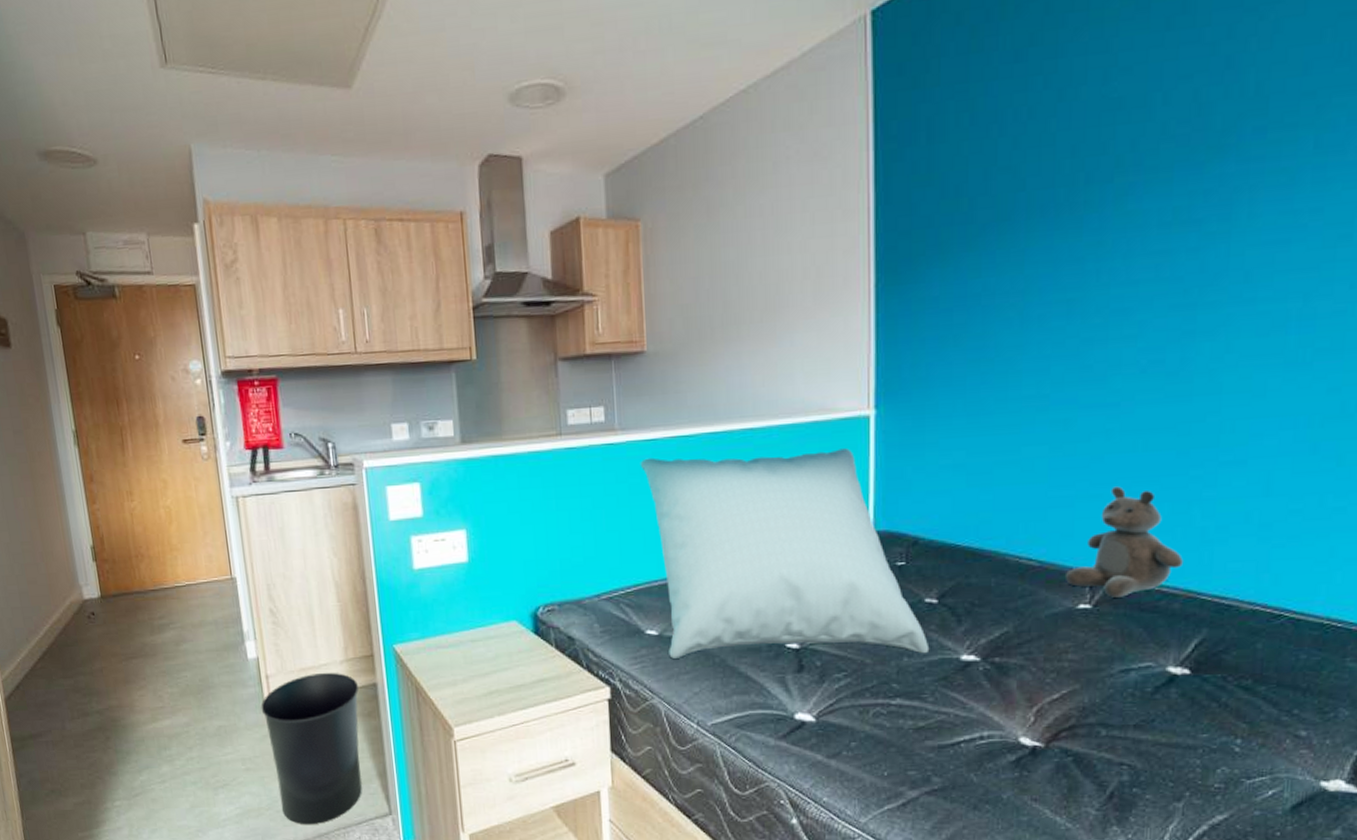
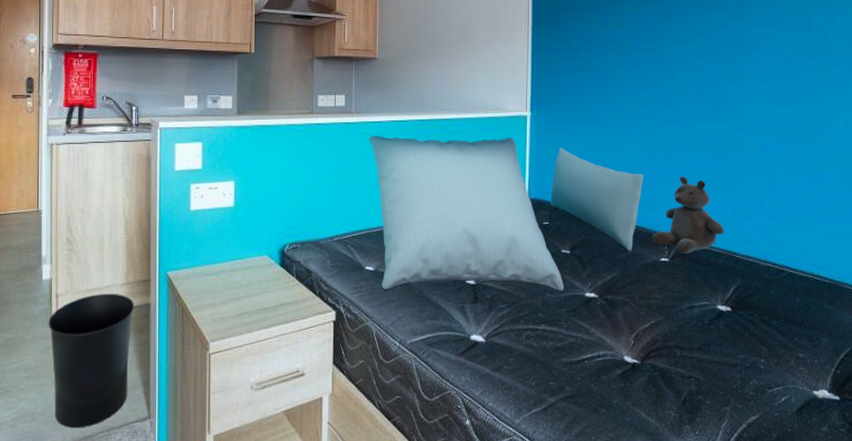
pillow: none [907,458,1053,596] -> present [550,148,644,251]

